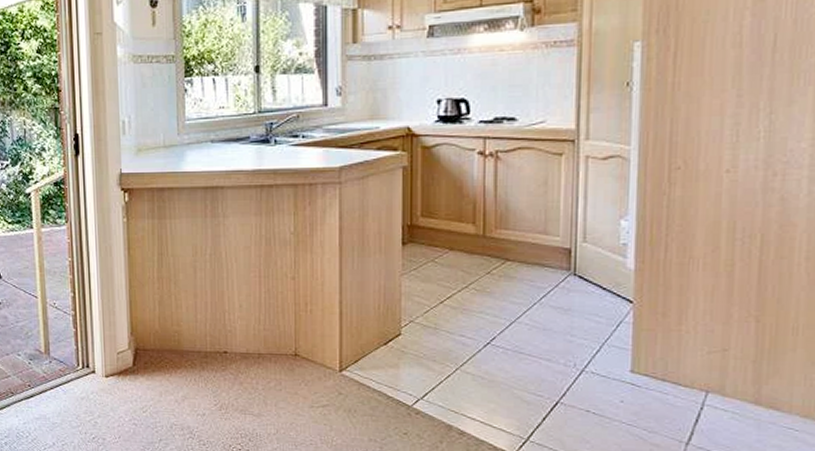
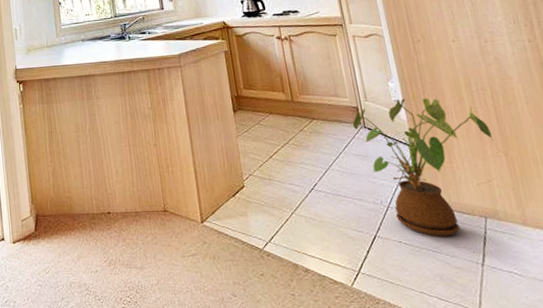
house plant: none [558,242,746,410] -> present [352,98,494,237]

